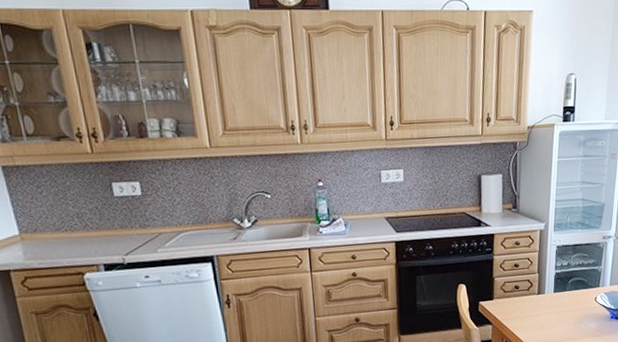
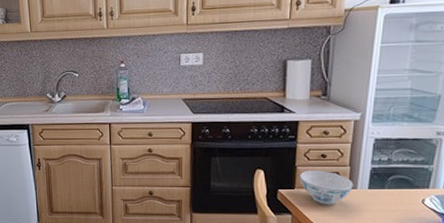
bowl: none [497,279,542,312] -> present [300,171,354,204]

